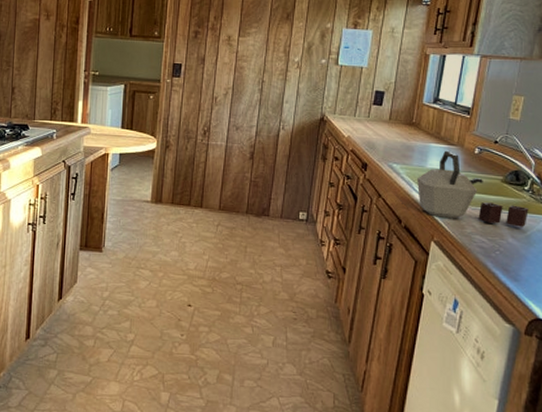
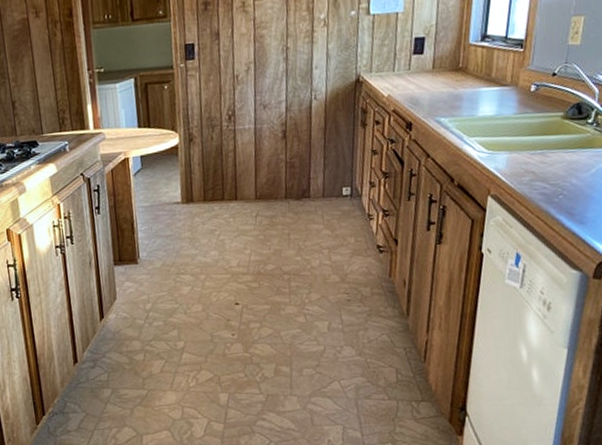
kettle: present [417,150,529,227] -> none [468,92,594,170]

